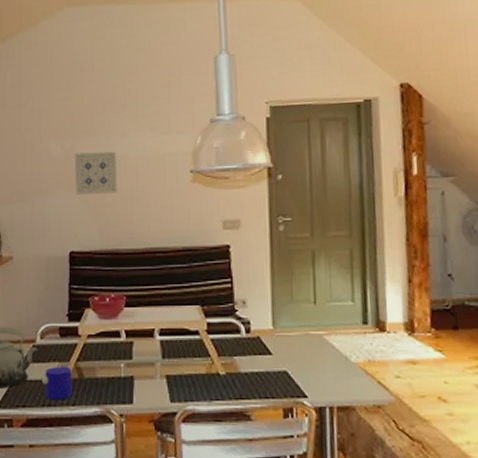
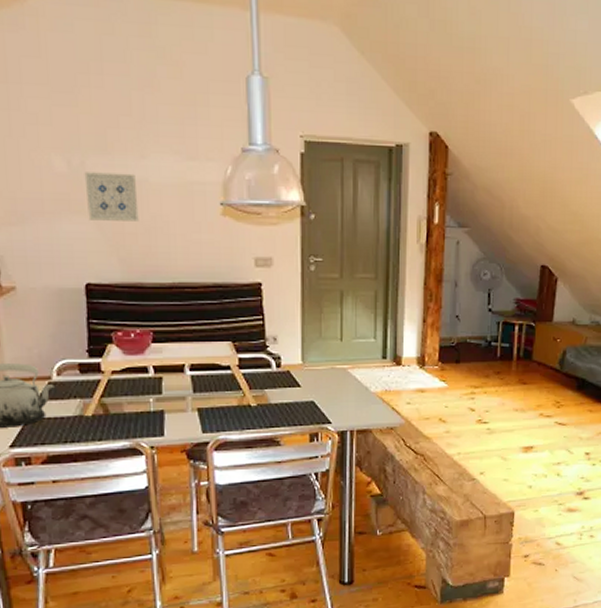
cup: present [41,367,72,400] -> none [61,404,97,437]

